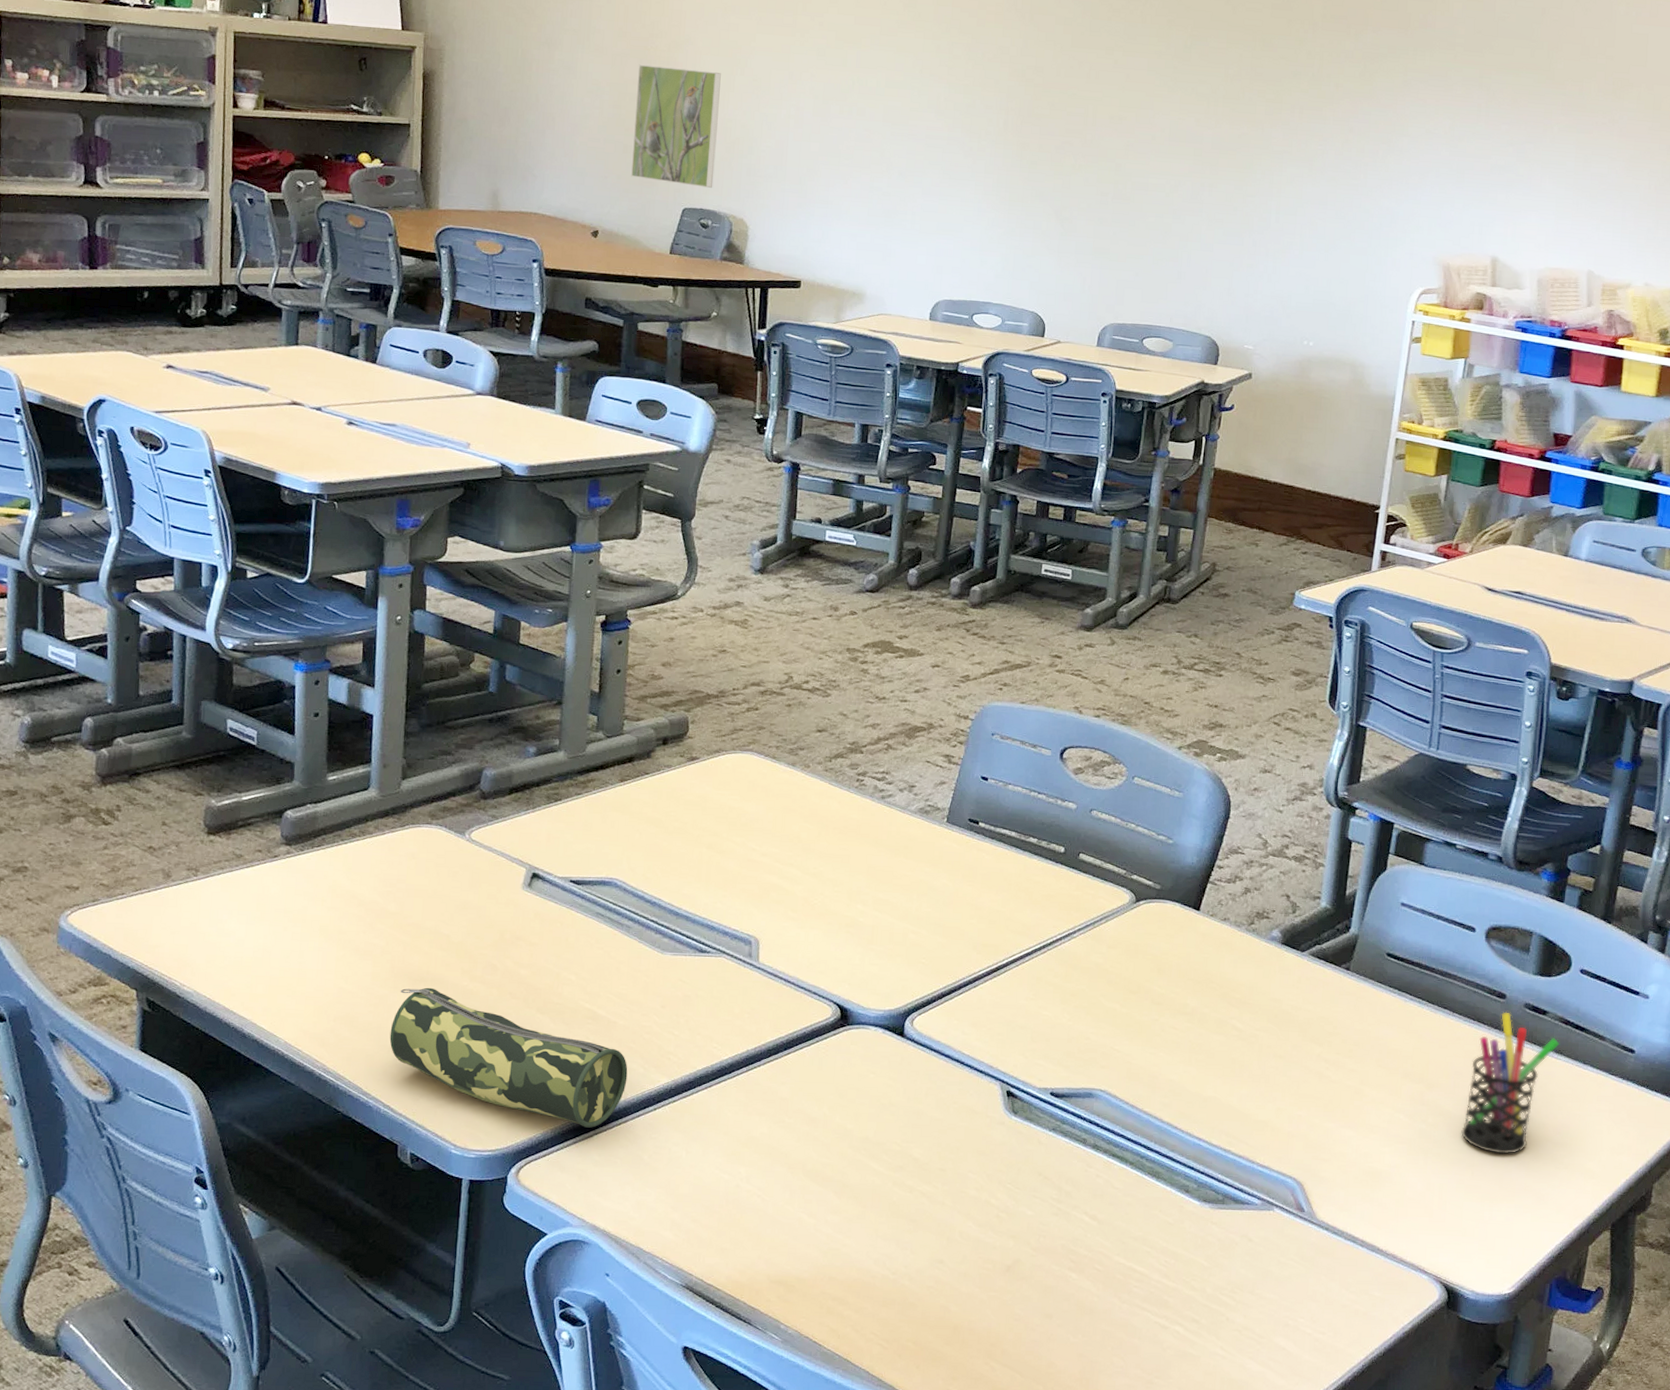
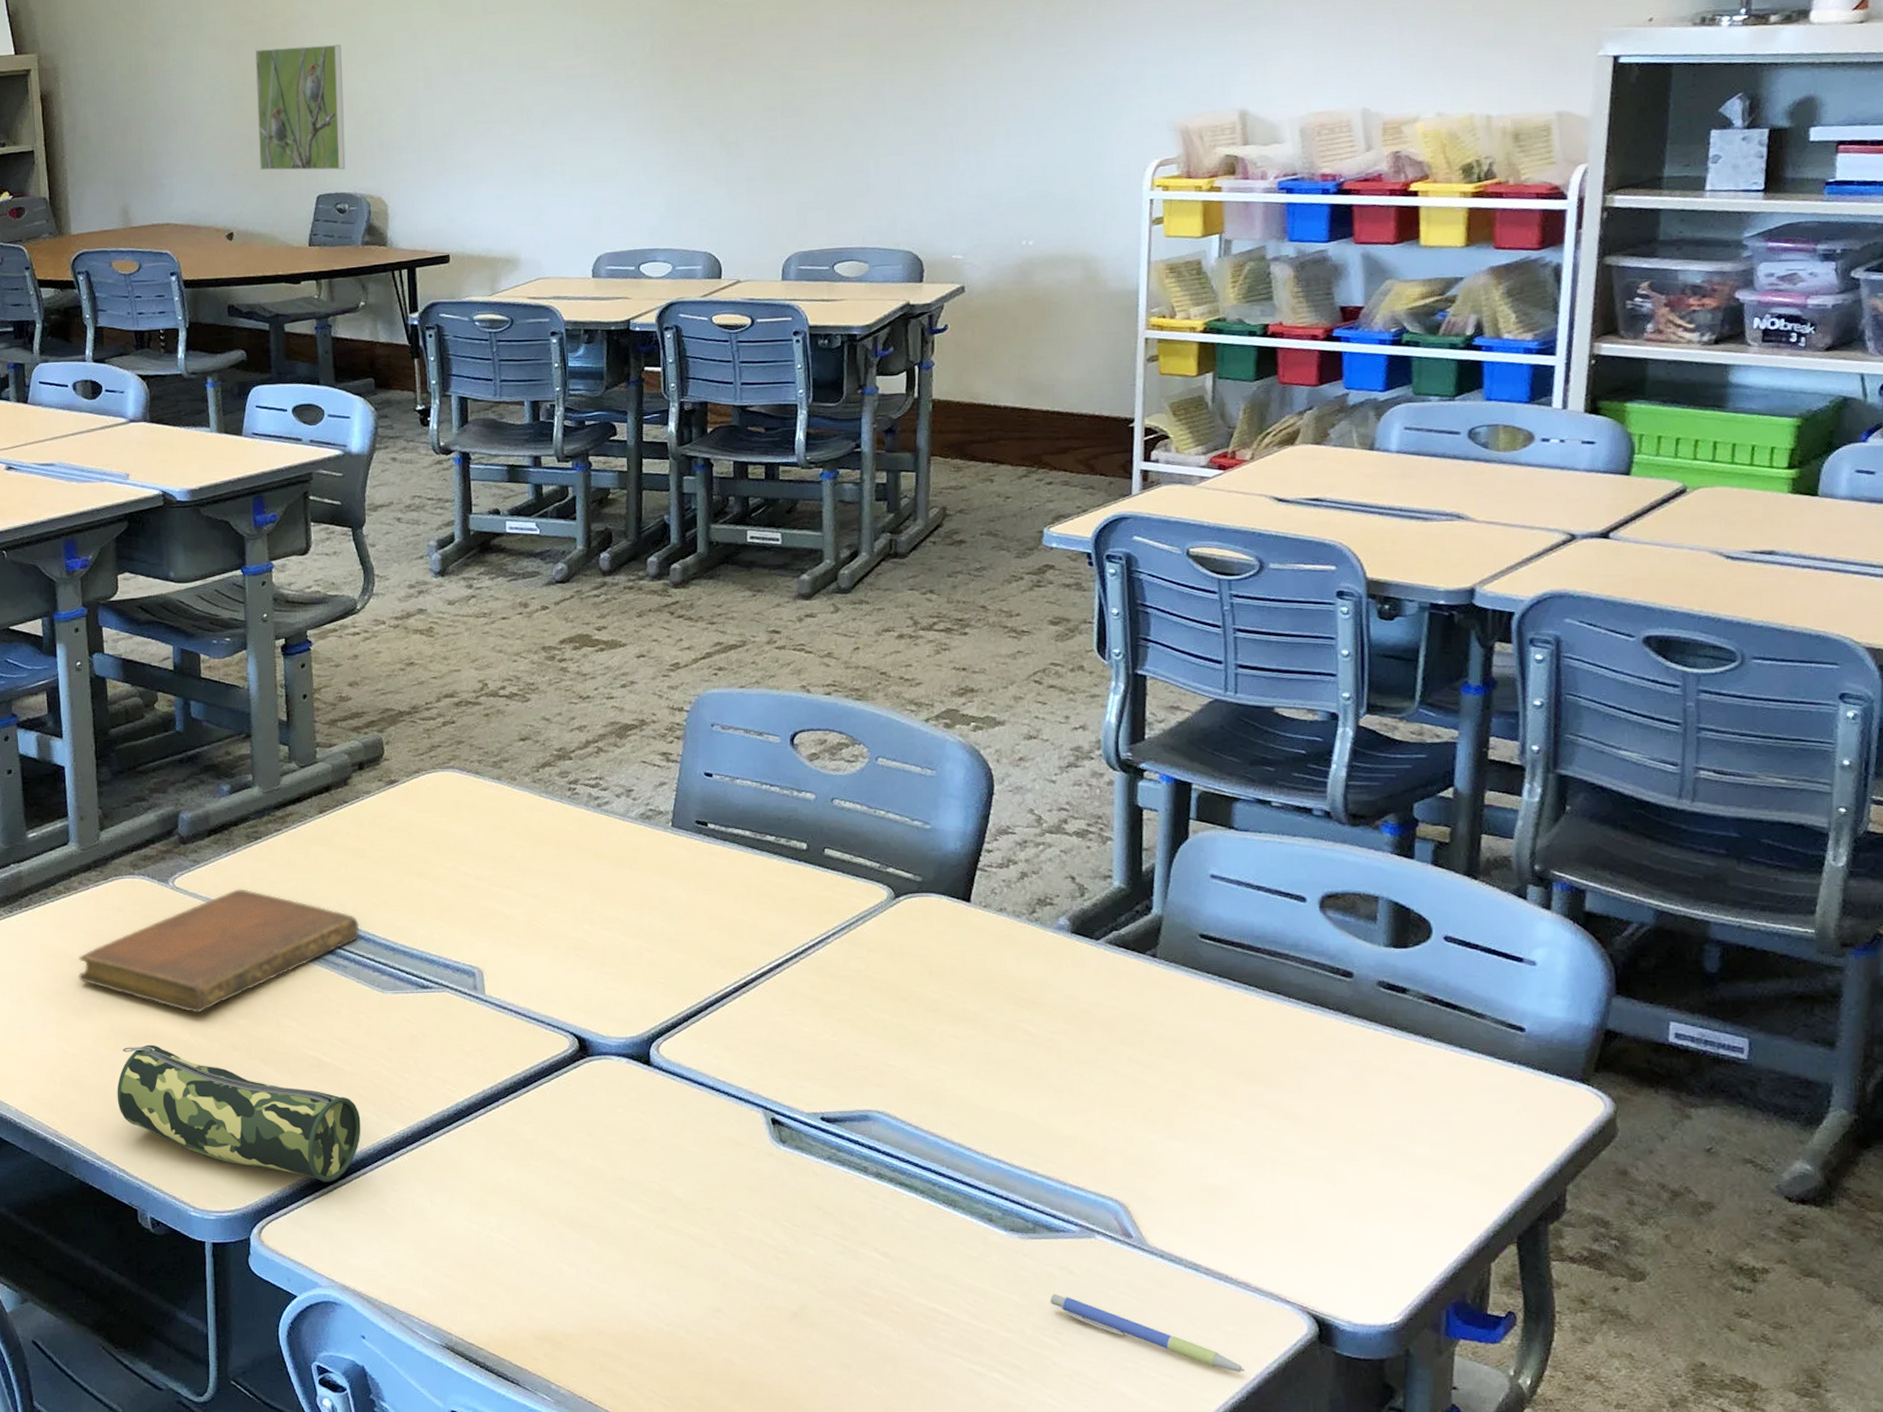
notebook: none [364,846,648,961] -> present [78,889,360,1013]
pen: none [1230,1257,1385,1332] -> present [1050,1293,1246,1372]
pen holder: present [1461,1012,1560,1155] -> none [1314,992,1427,1160]

